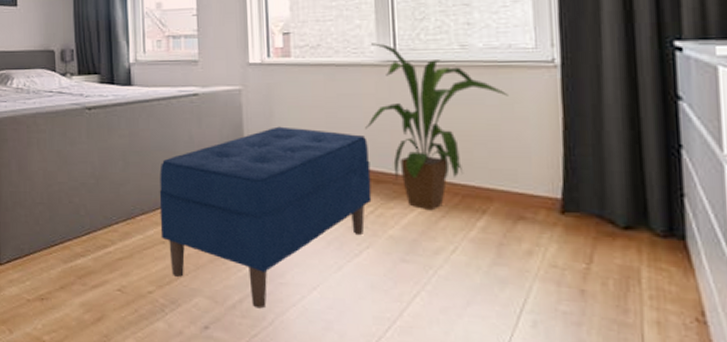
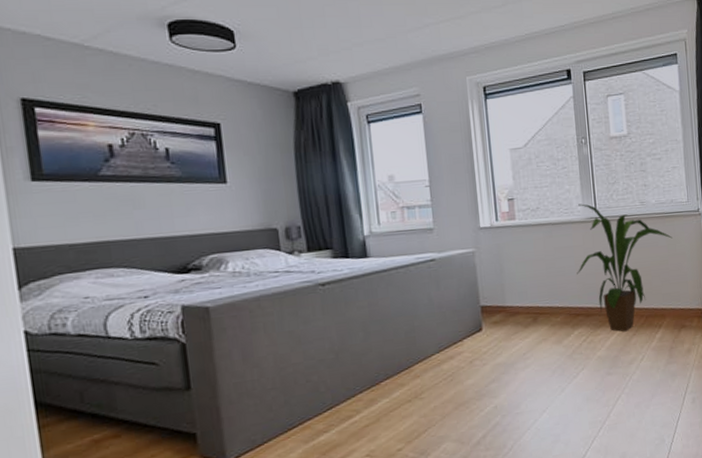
bench: present [159,126,372,309] -> none [402,279,584,440]

